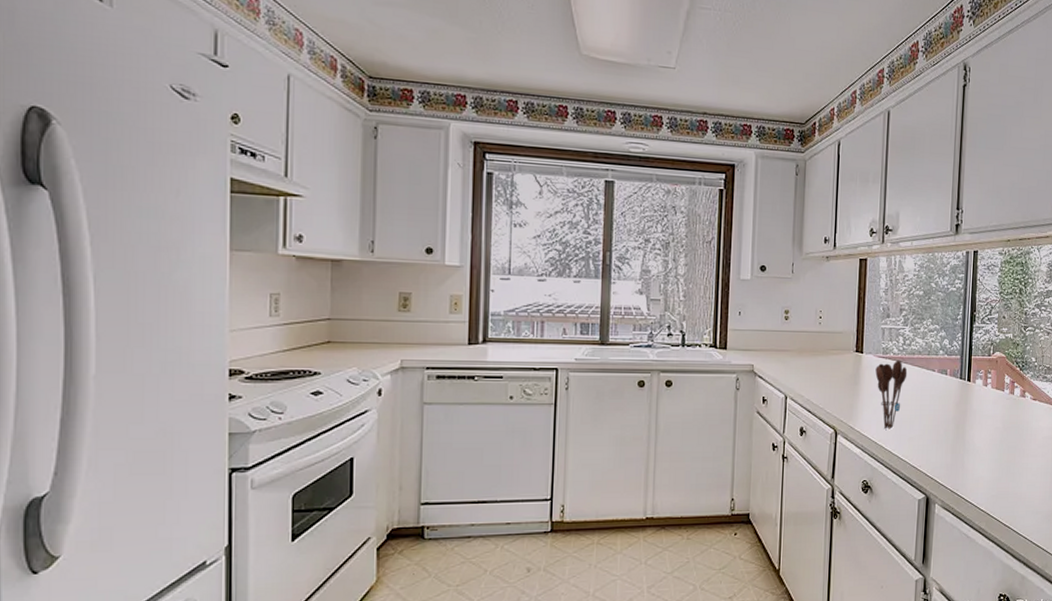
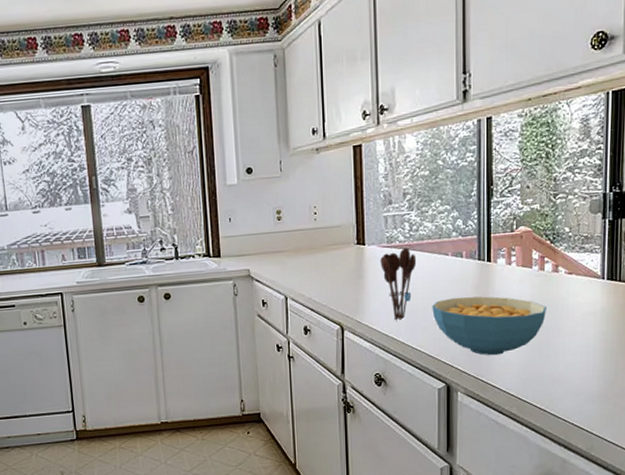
cereal bowl: none [918,412,1014,471] -> present [432,296,546,356]

